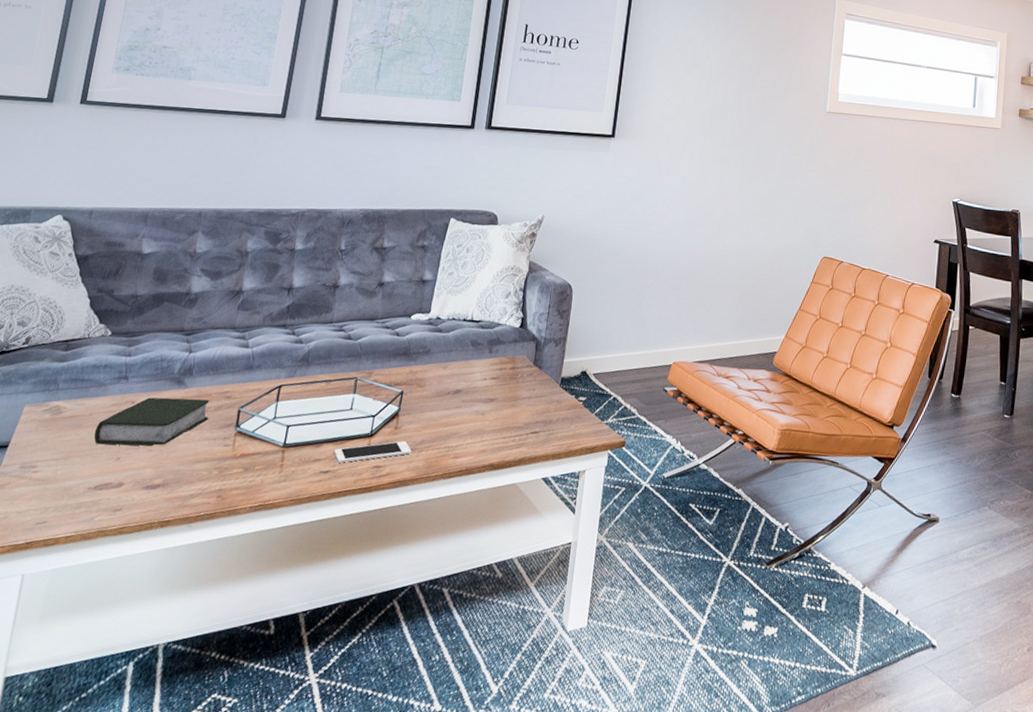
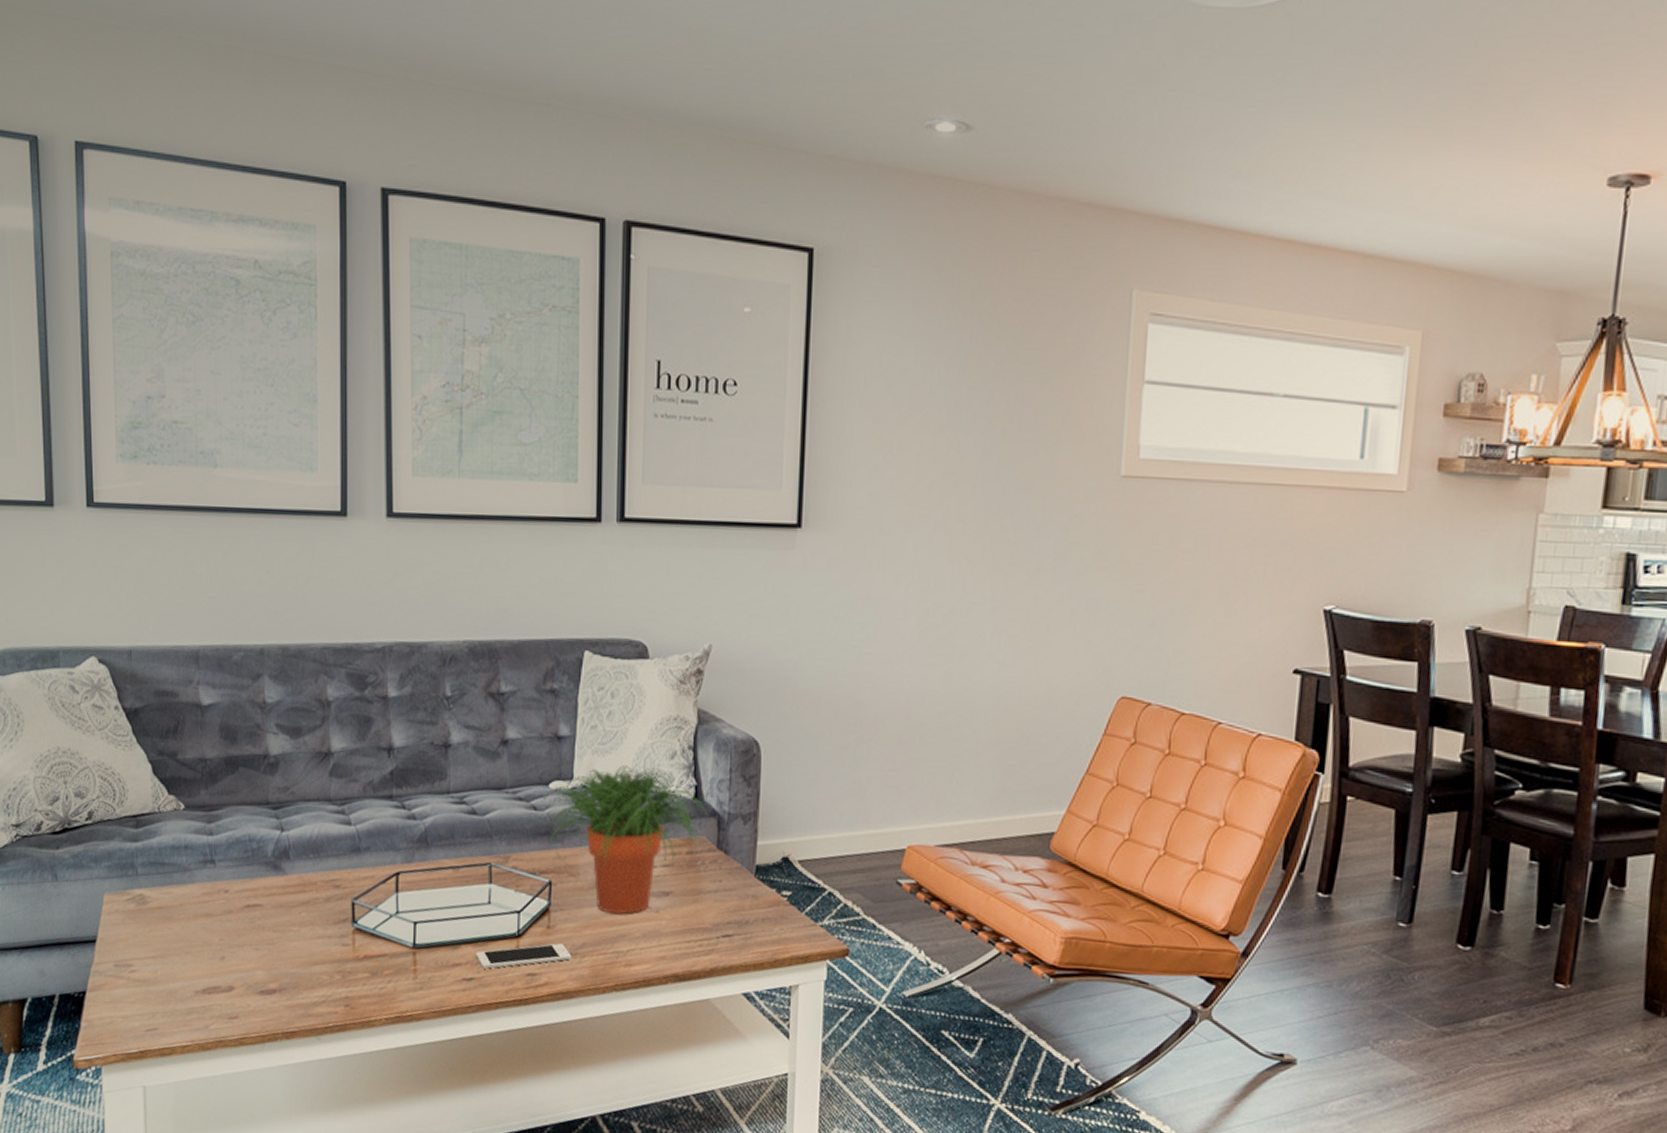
book: present [94,397,210,446] -> none [189,885,318,944]
potted plant: none [402,302,530,417] -> present [542,765,709,914]

